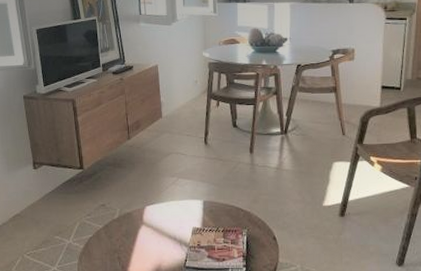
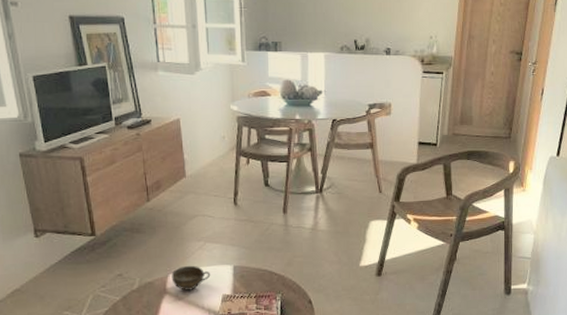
cup: none [147,199,183,223] -> present [171,265,211,292]

